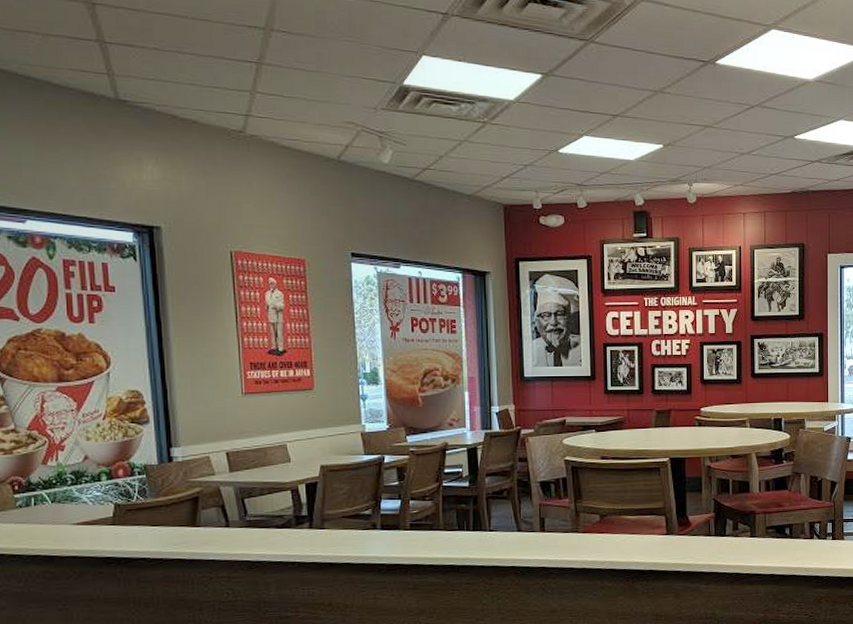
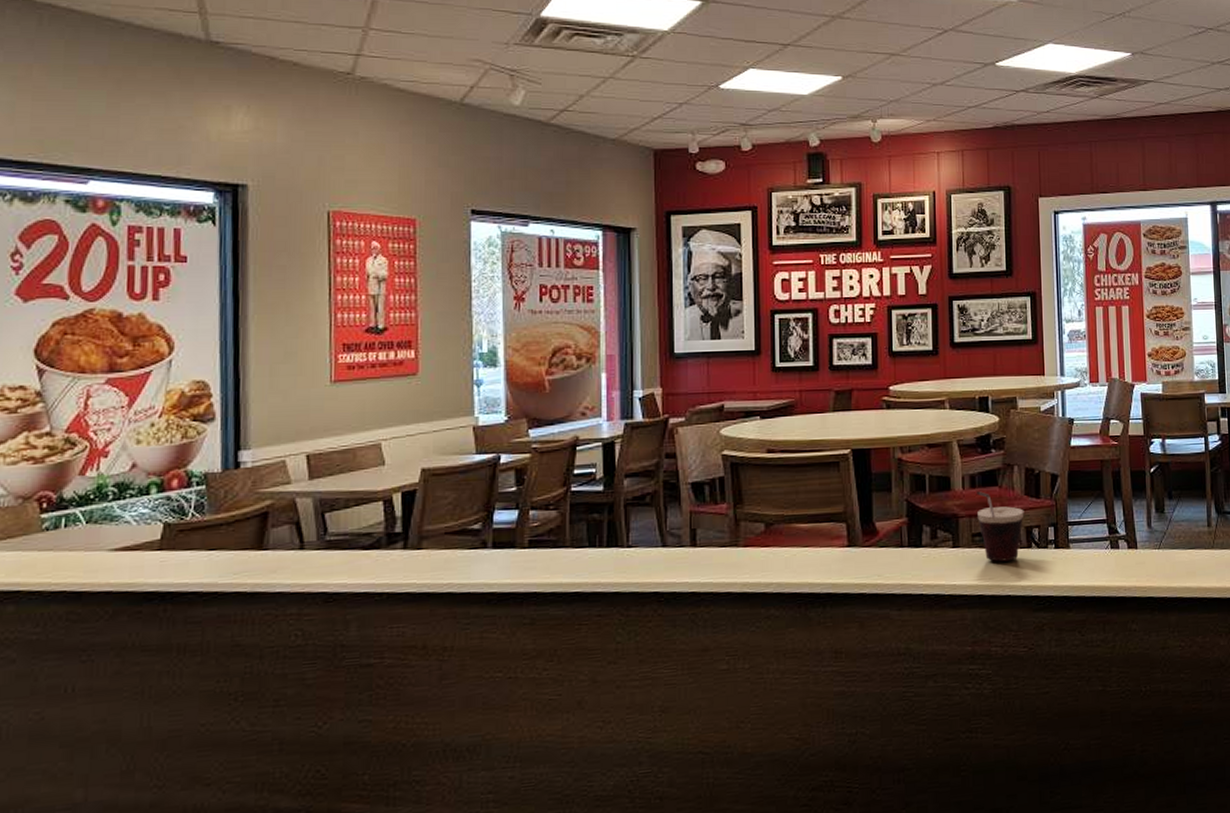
cup: none [771,494,808,549] -> present [977,491,1024,562]

